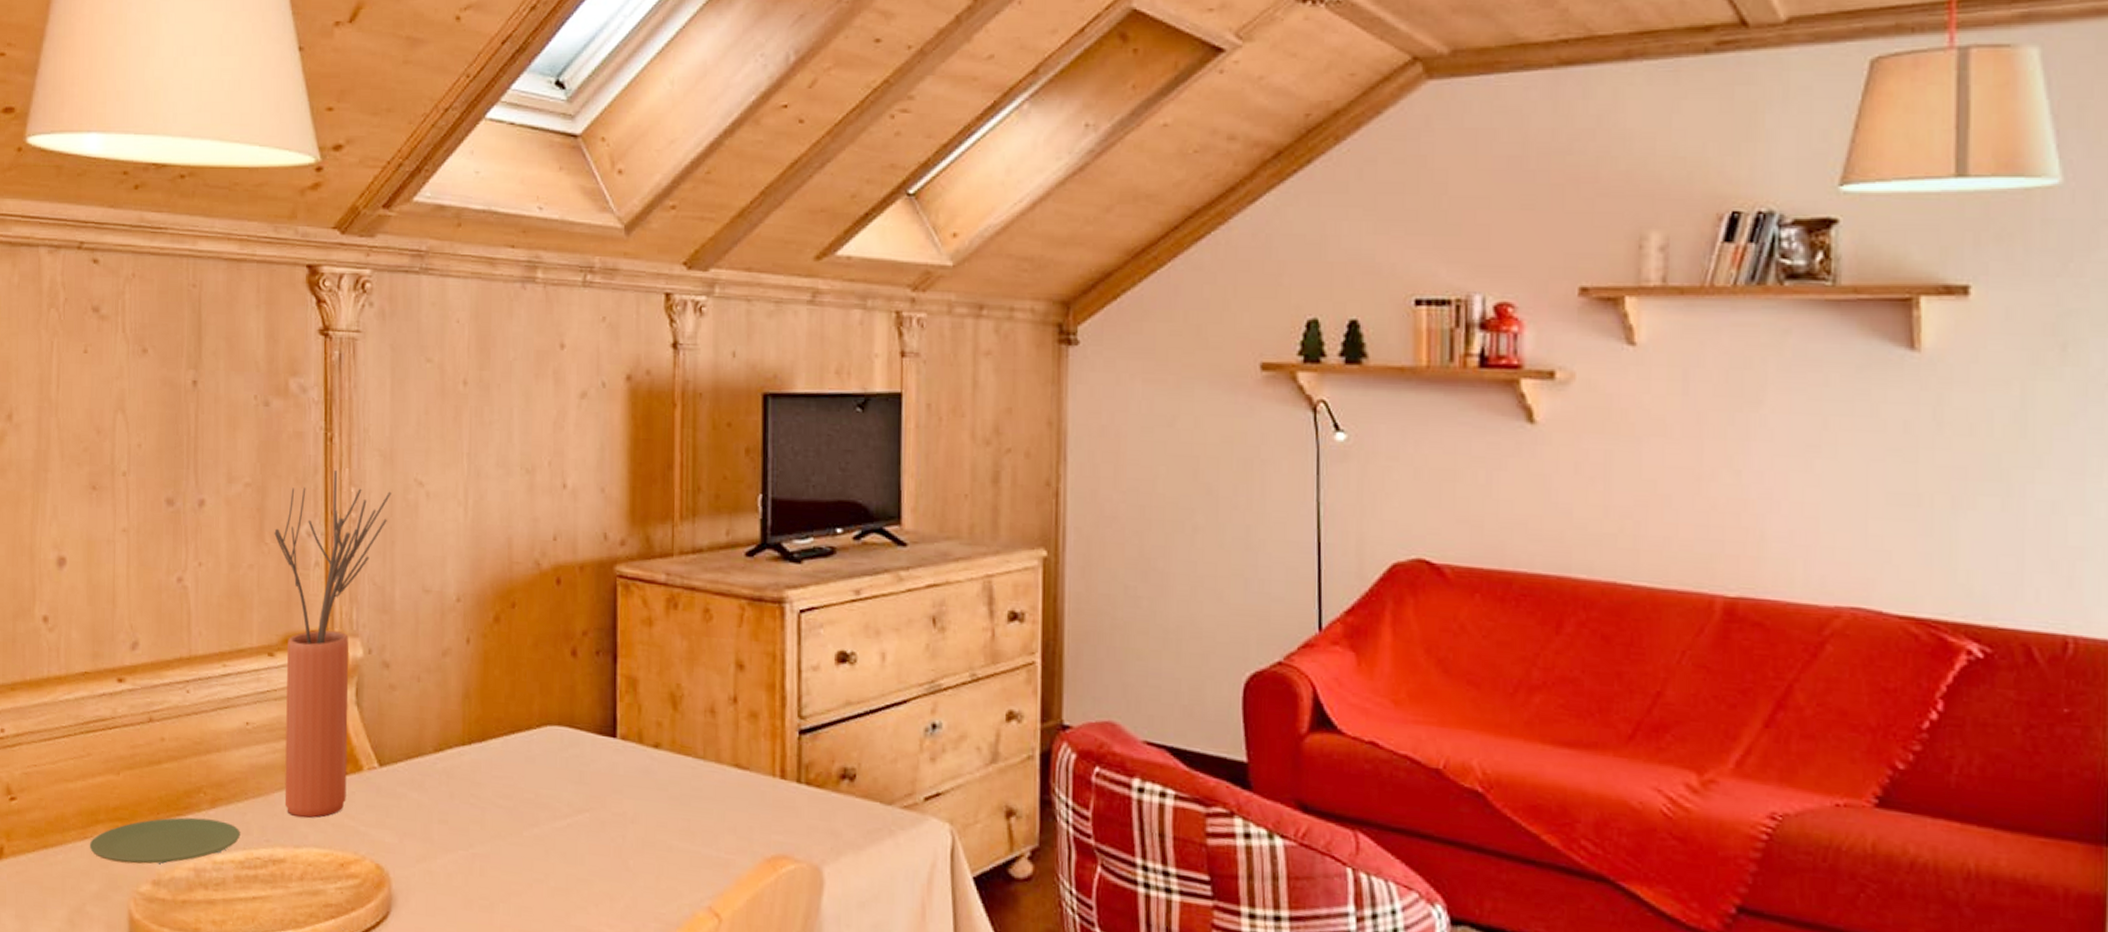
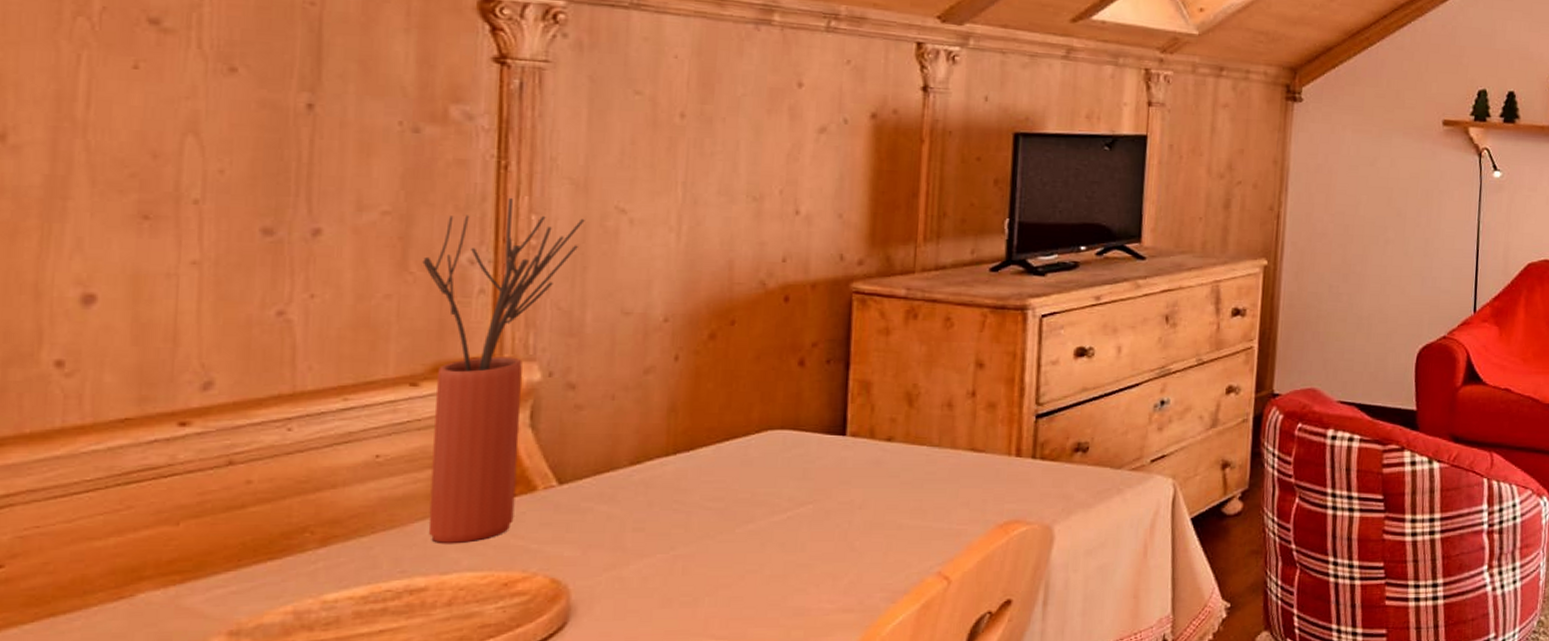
plate: present [89,817,240,864] -> none [127,558,364,618]

